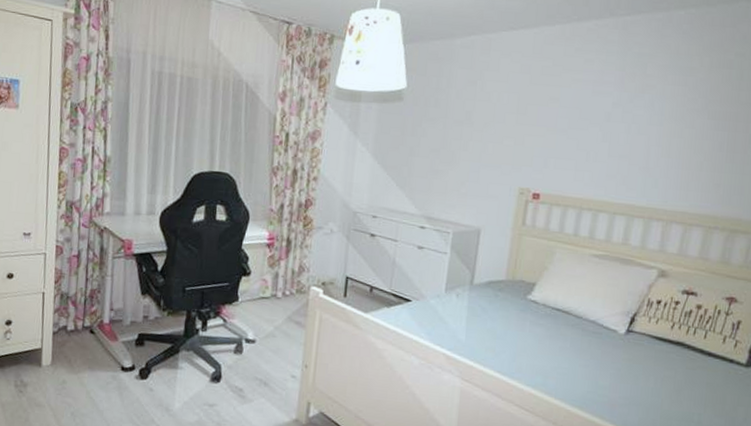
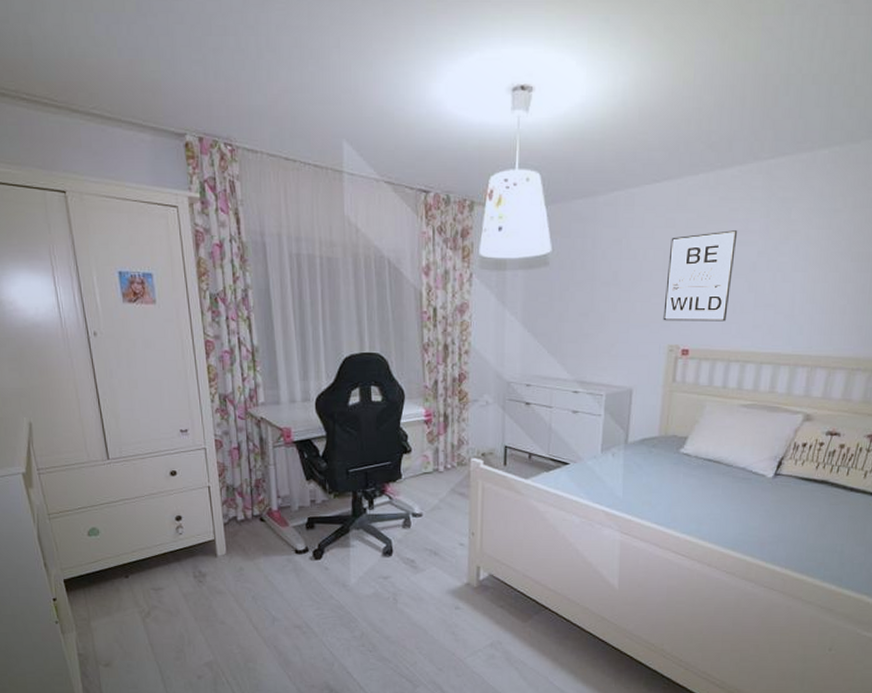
wall art: none [515,80,593,169] -> present [663,230,738,322]

